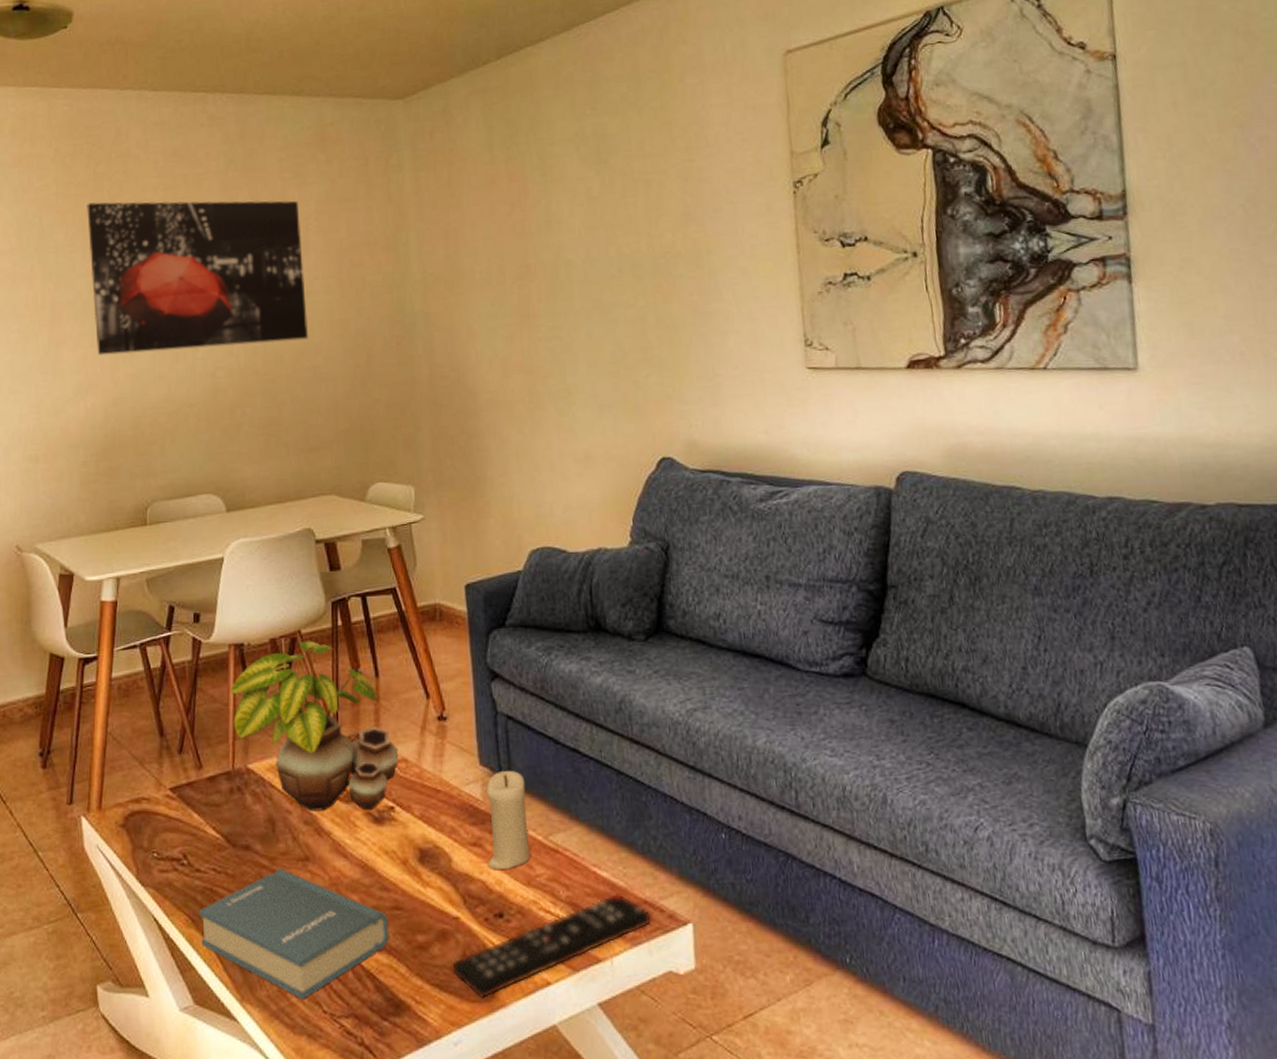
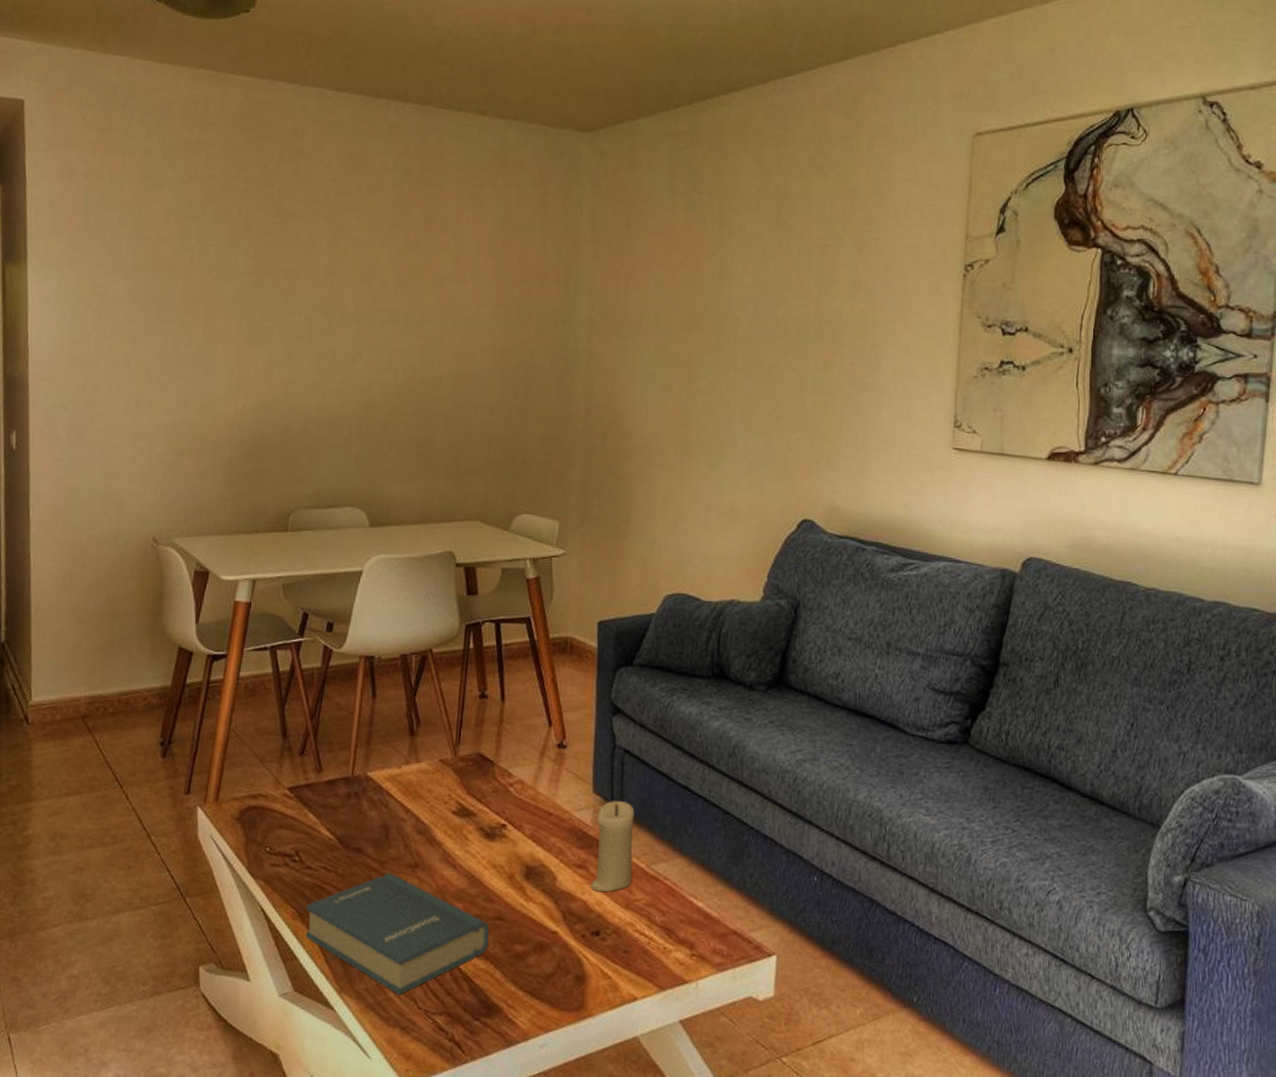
wall art: present [87,200,308,356] -> none [252,199,473,365]
potted plant: present [231,641,399,811] -> none [357,660,516,826]
remote control: present [451,892,653,999] -> none [545,922,740,1008]

